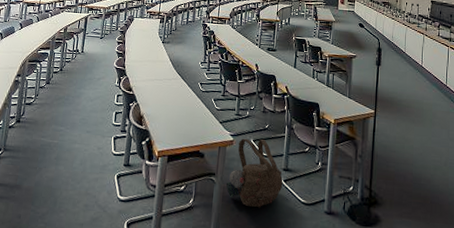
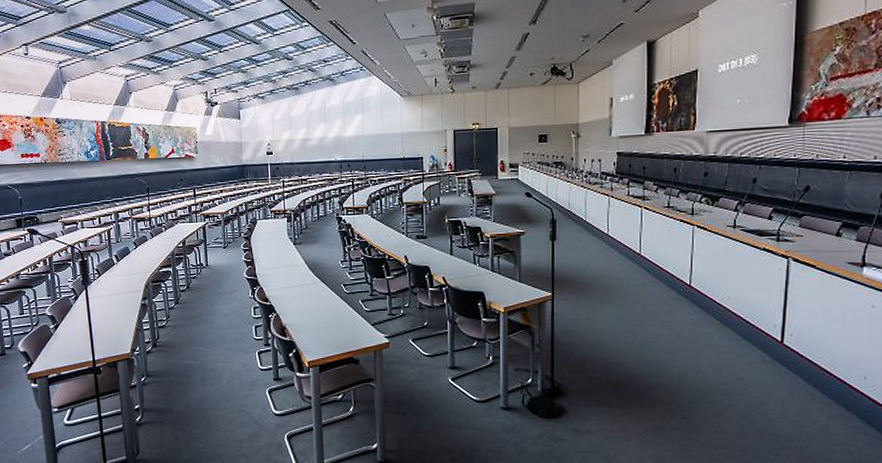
backpack: present [225,138,283,208] -> none [386,338,451,410]

